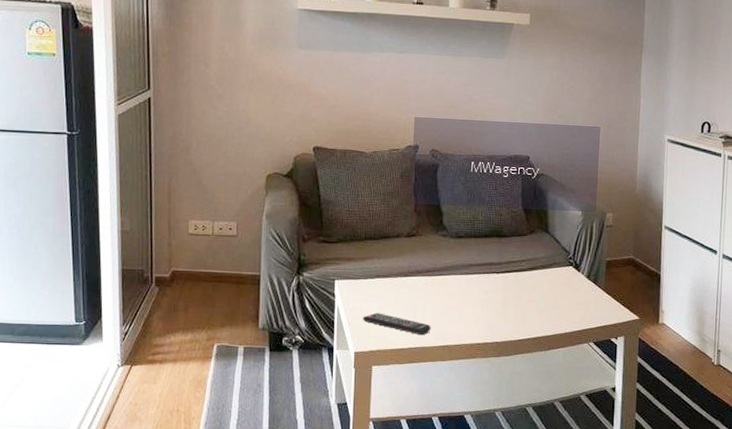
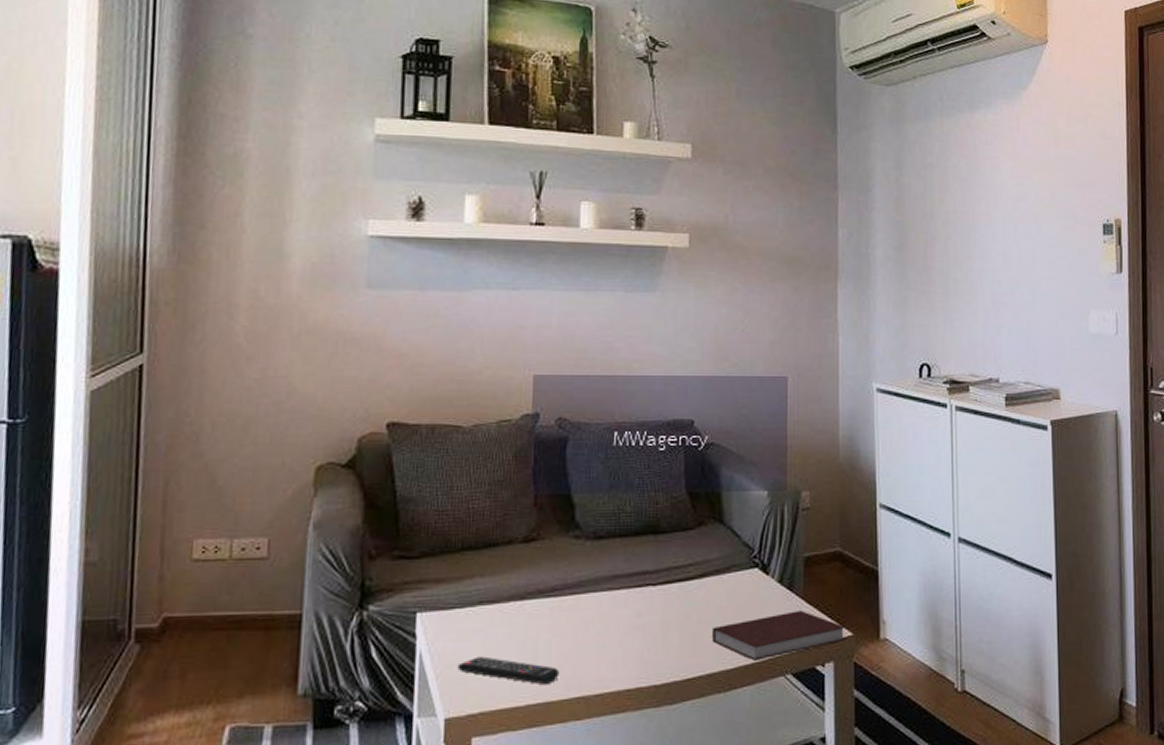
notebook: none [538,299,634,331] -> present [712,611,846,661]

